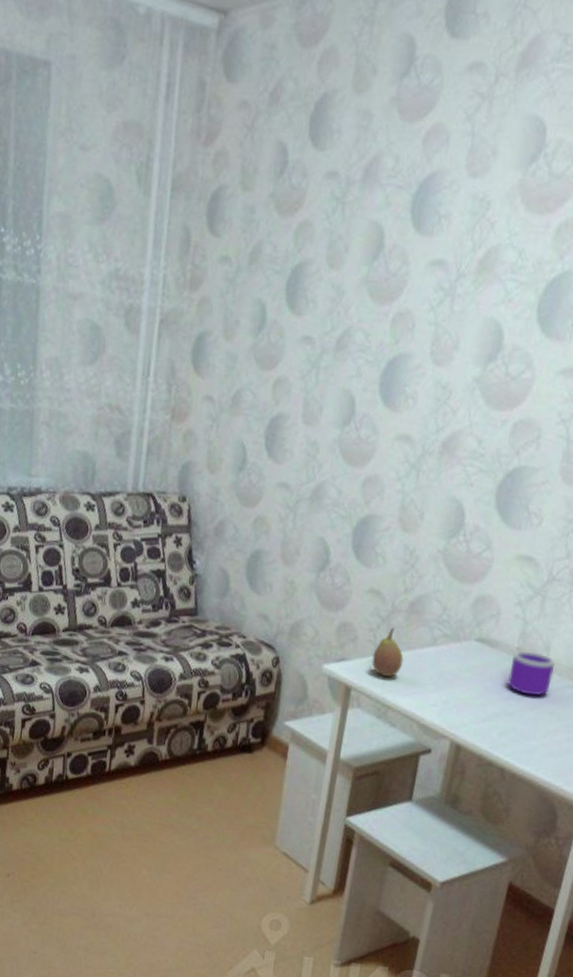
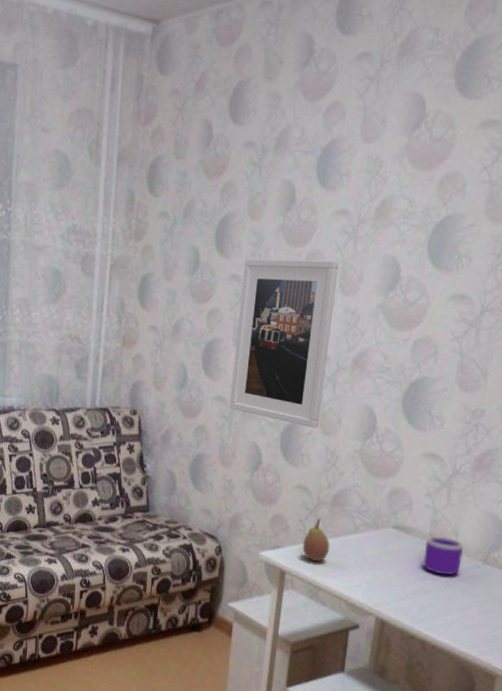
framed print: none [295,317,432,523] -> present [230,258,339,428]

